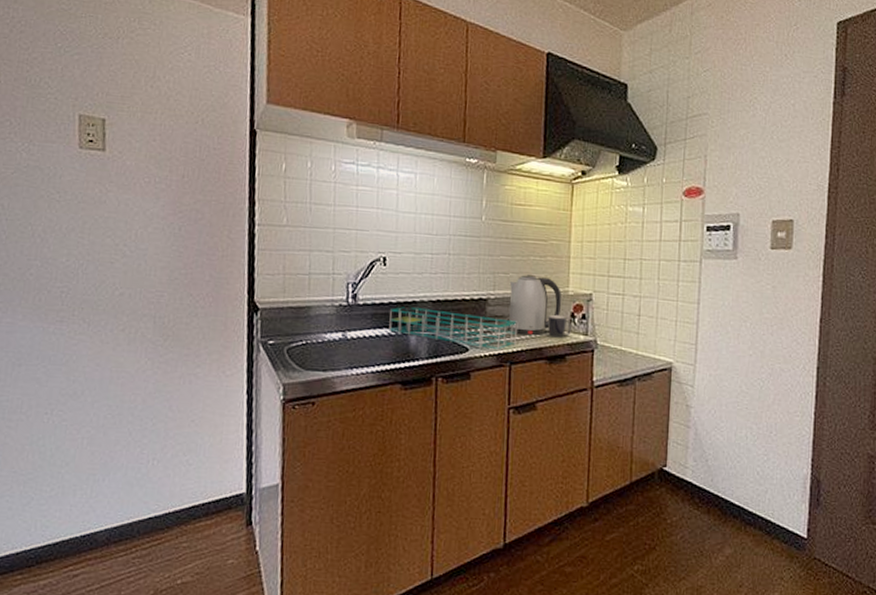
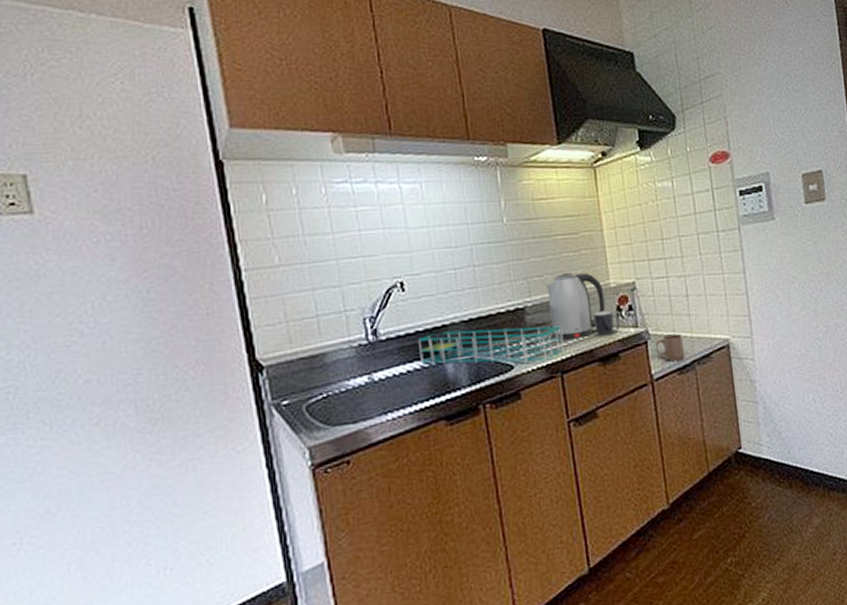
cup: none [600,347,628,374] -> present [655,333,686,362]

